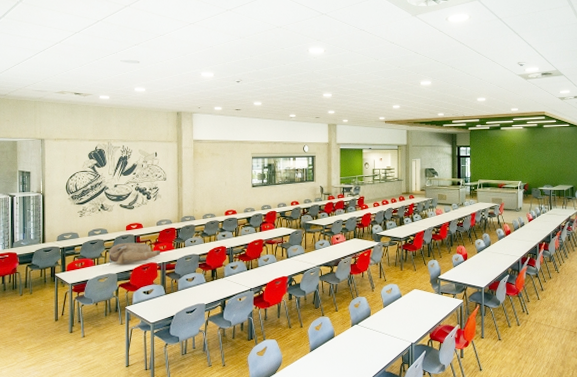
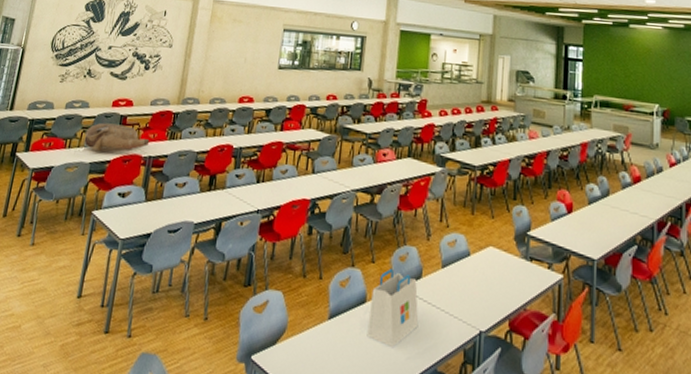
shopping bag: none [337,313,371,363] -> present [367,267,419,349]

